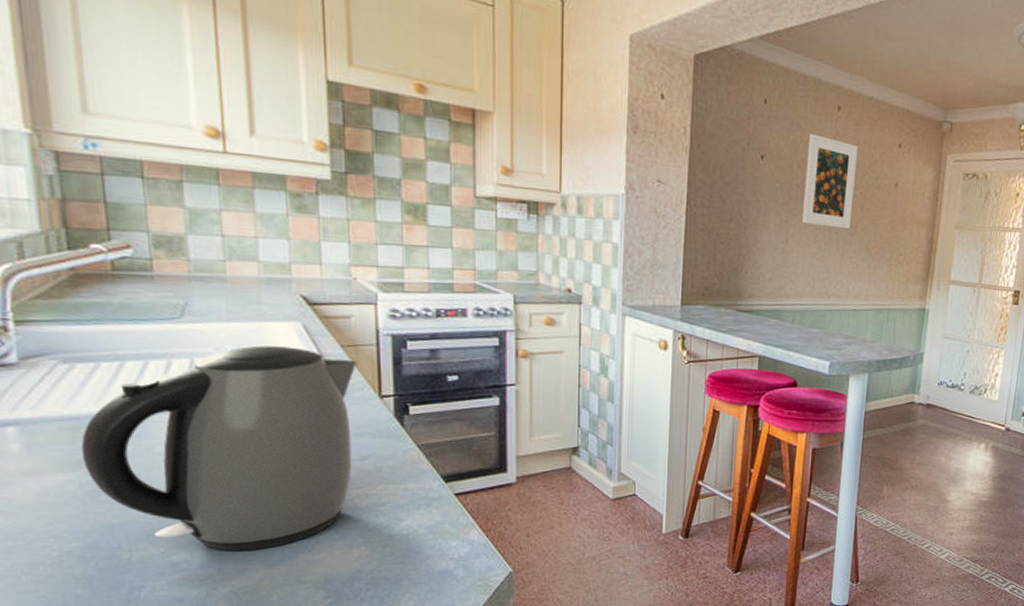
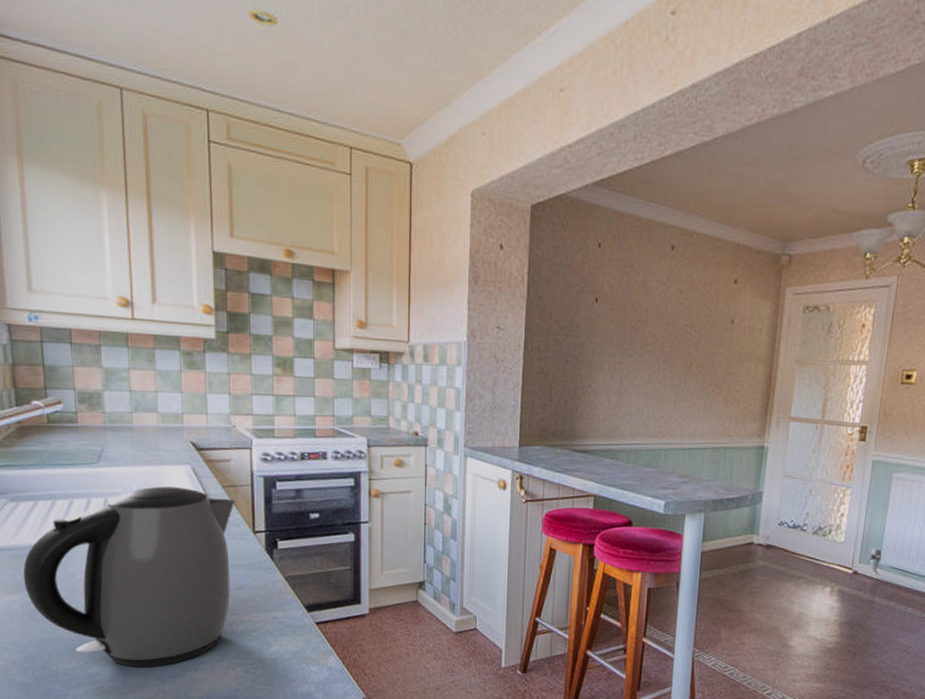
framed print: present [801,134,859,229] -> none [635,274,693,367]

